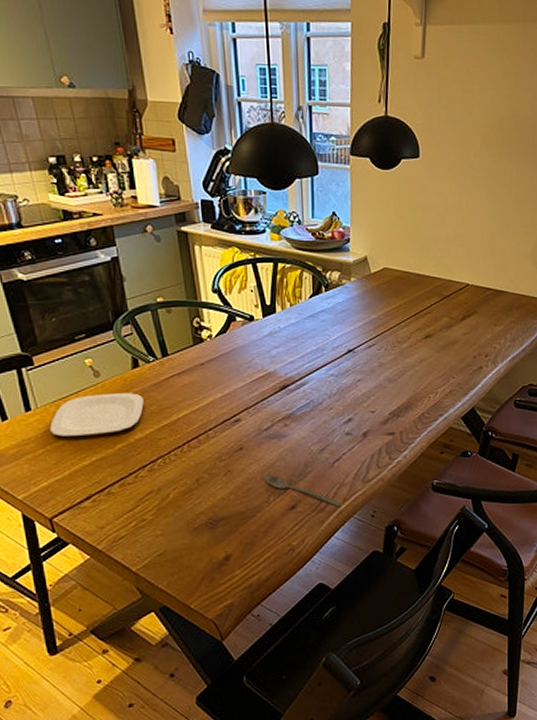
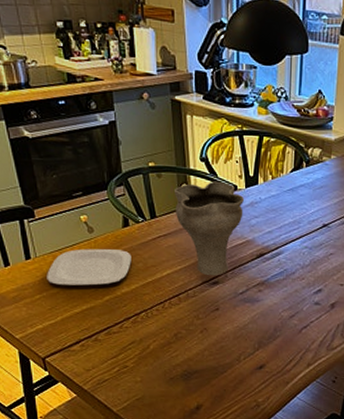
vase: none [185,313,262,414] -> present [173,182,244,276]
spoon: present [263,474,342,507] -> none [236,335,306,371]

